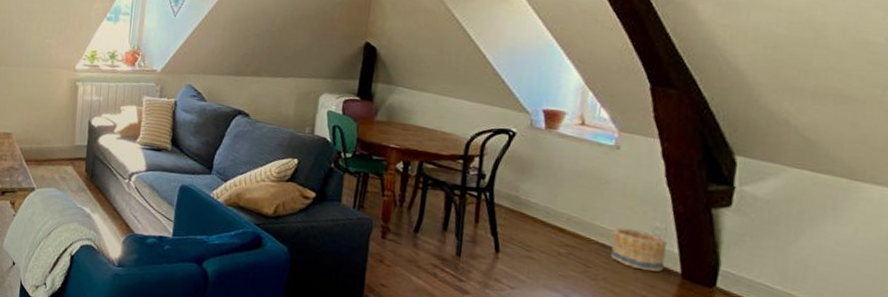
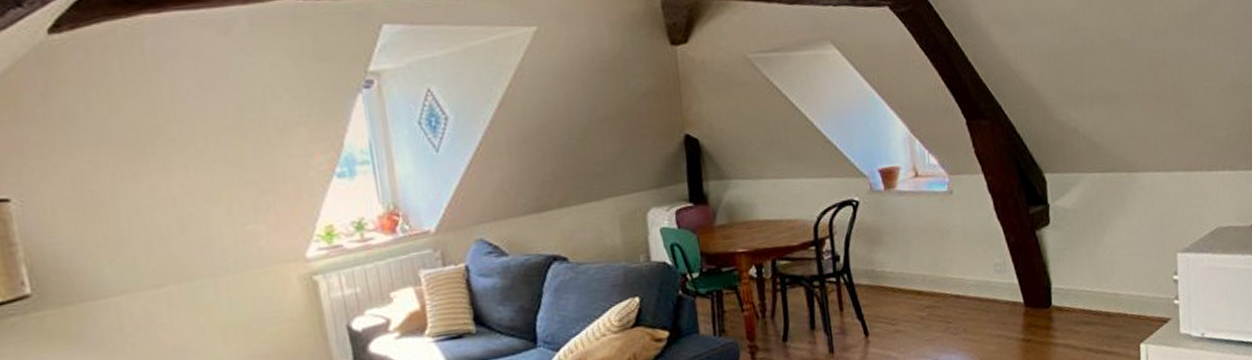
basket: present [611,227,667,272] -> none [963,270,1010,311]

